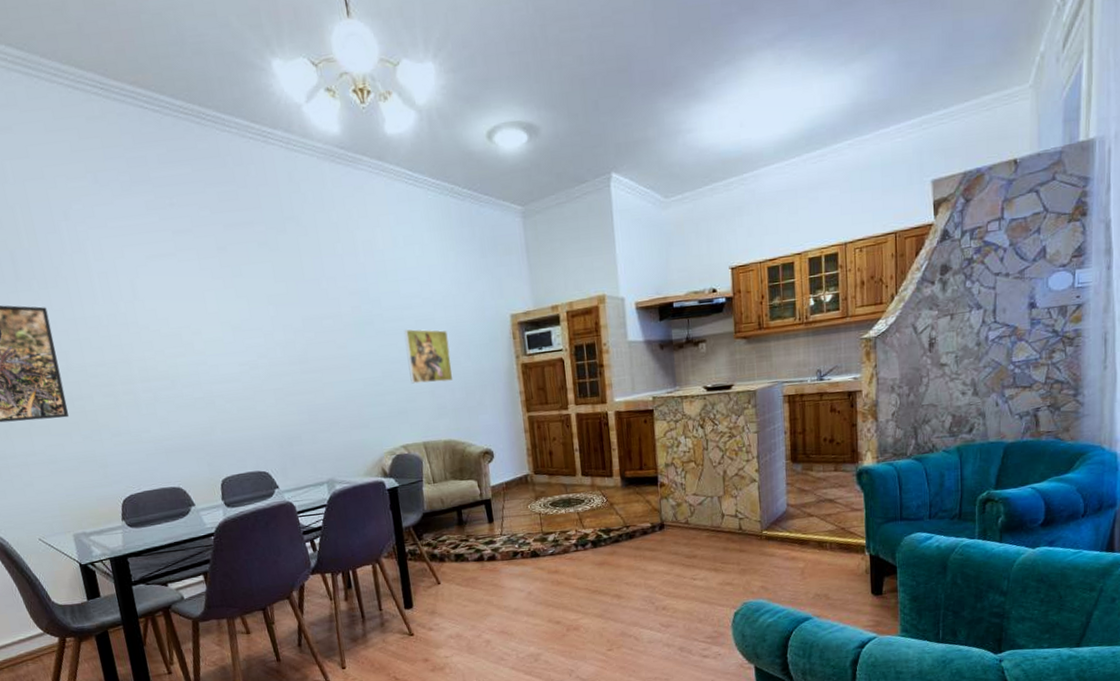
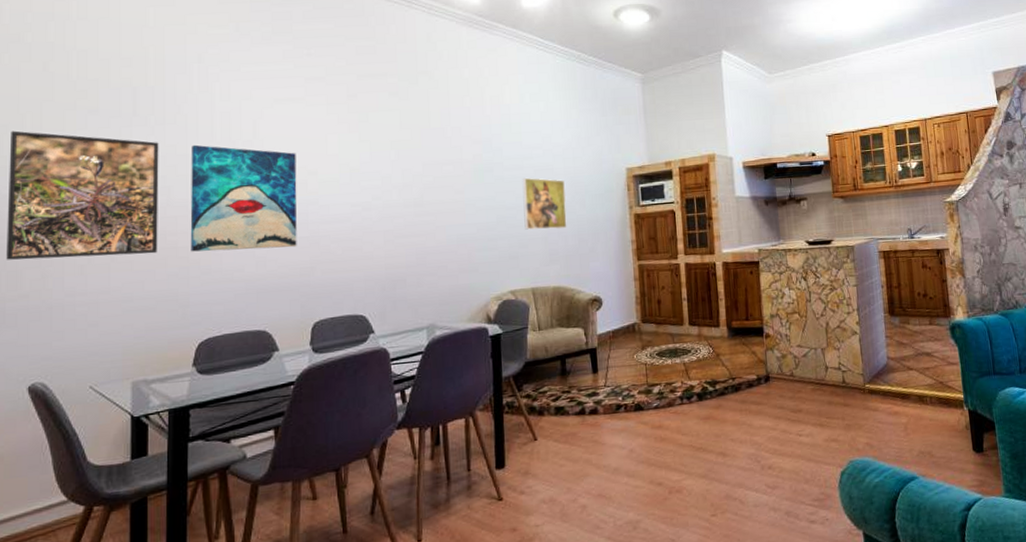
wall art: none [78,308,195,415] -> present [190,144,297,252]

